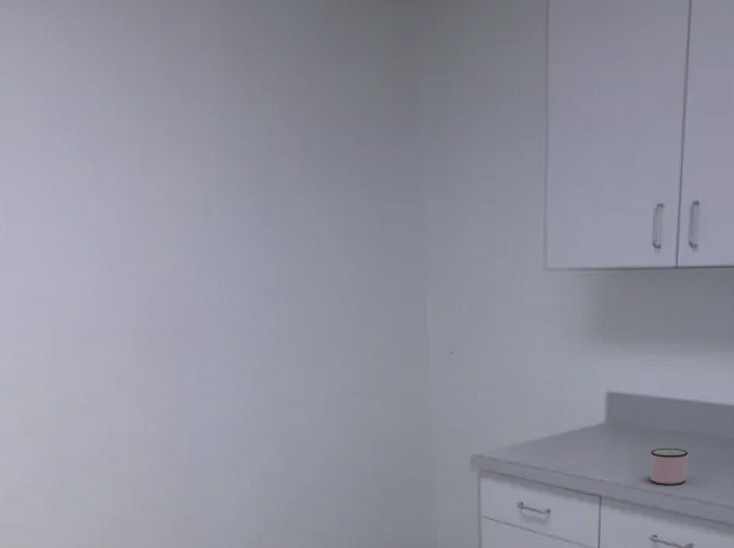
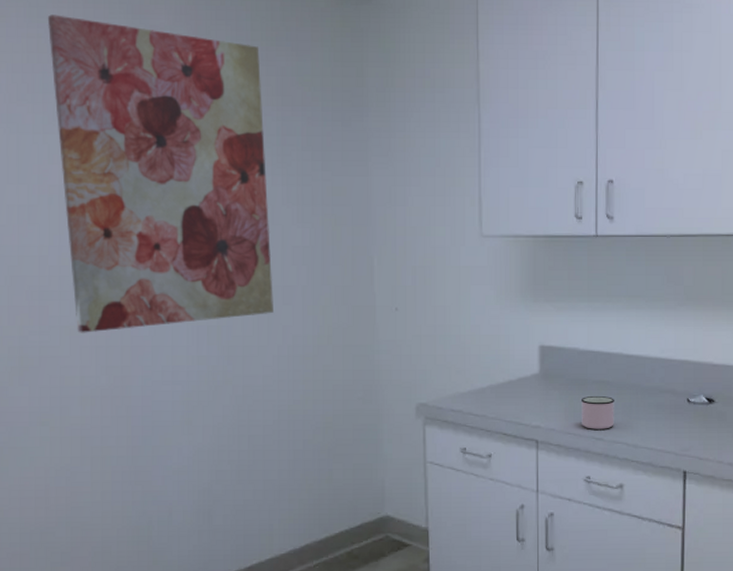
wall art: none [76,28,321,379] -> present [47,14,273,333]

